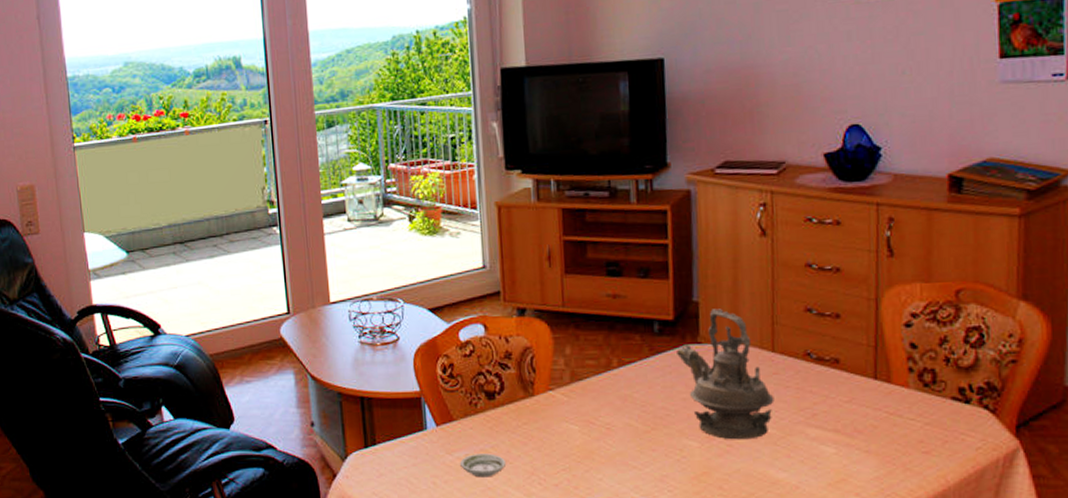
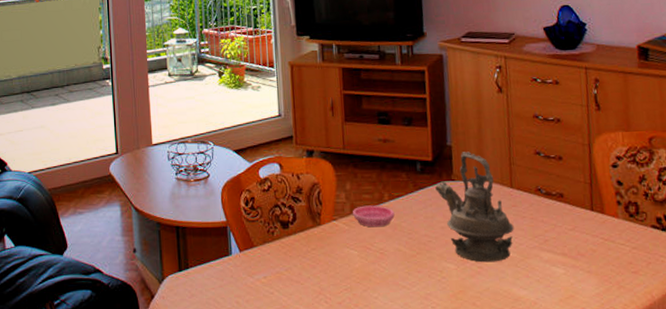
saucer: present [460,453,507,478] -> none [260,275,298,297]
saucer: none [573,372,625,399] -> present [353,205,395,227]

